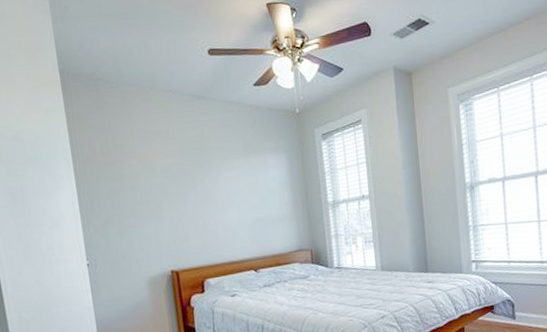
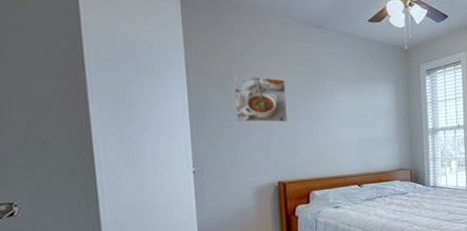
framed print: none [117,159,176,210] -> present [232,74,287,123]

